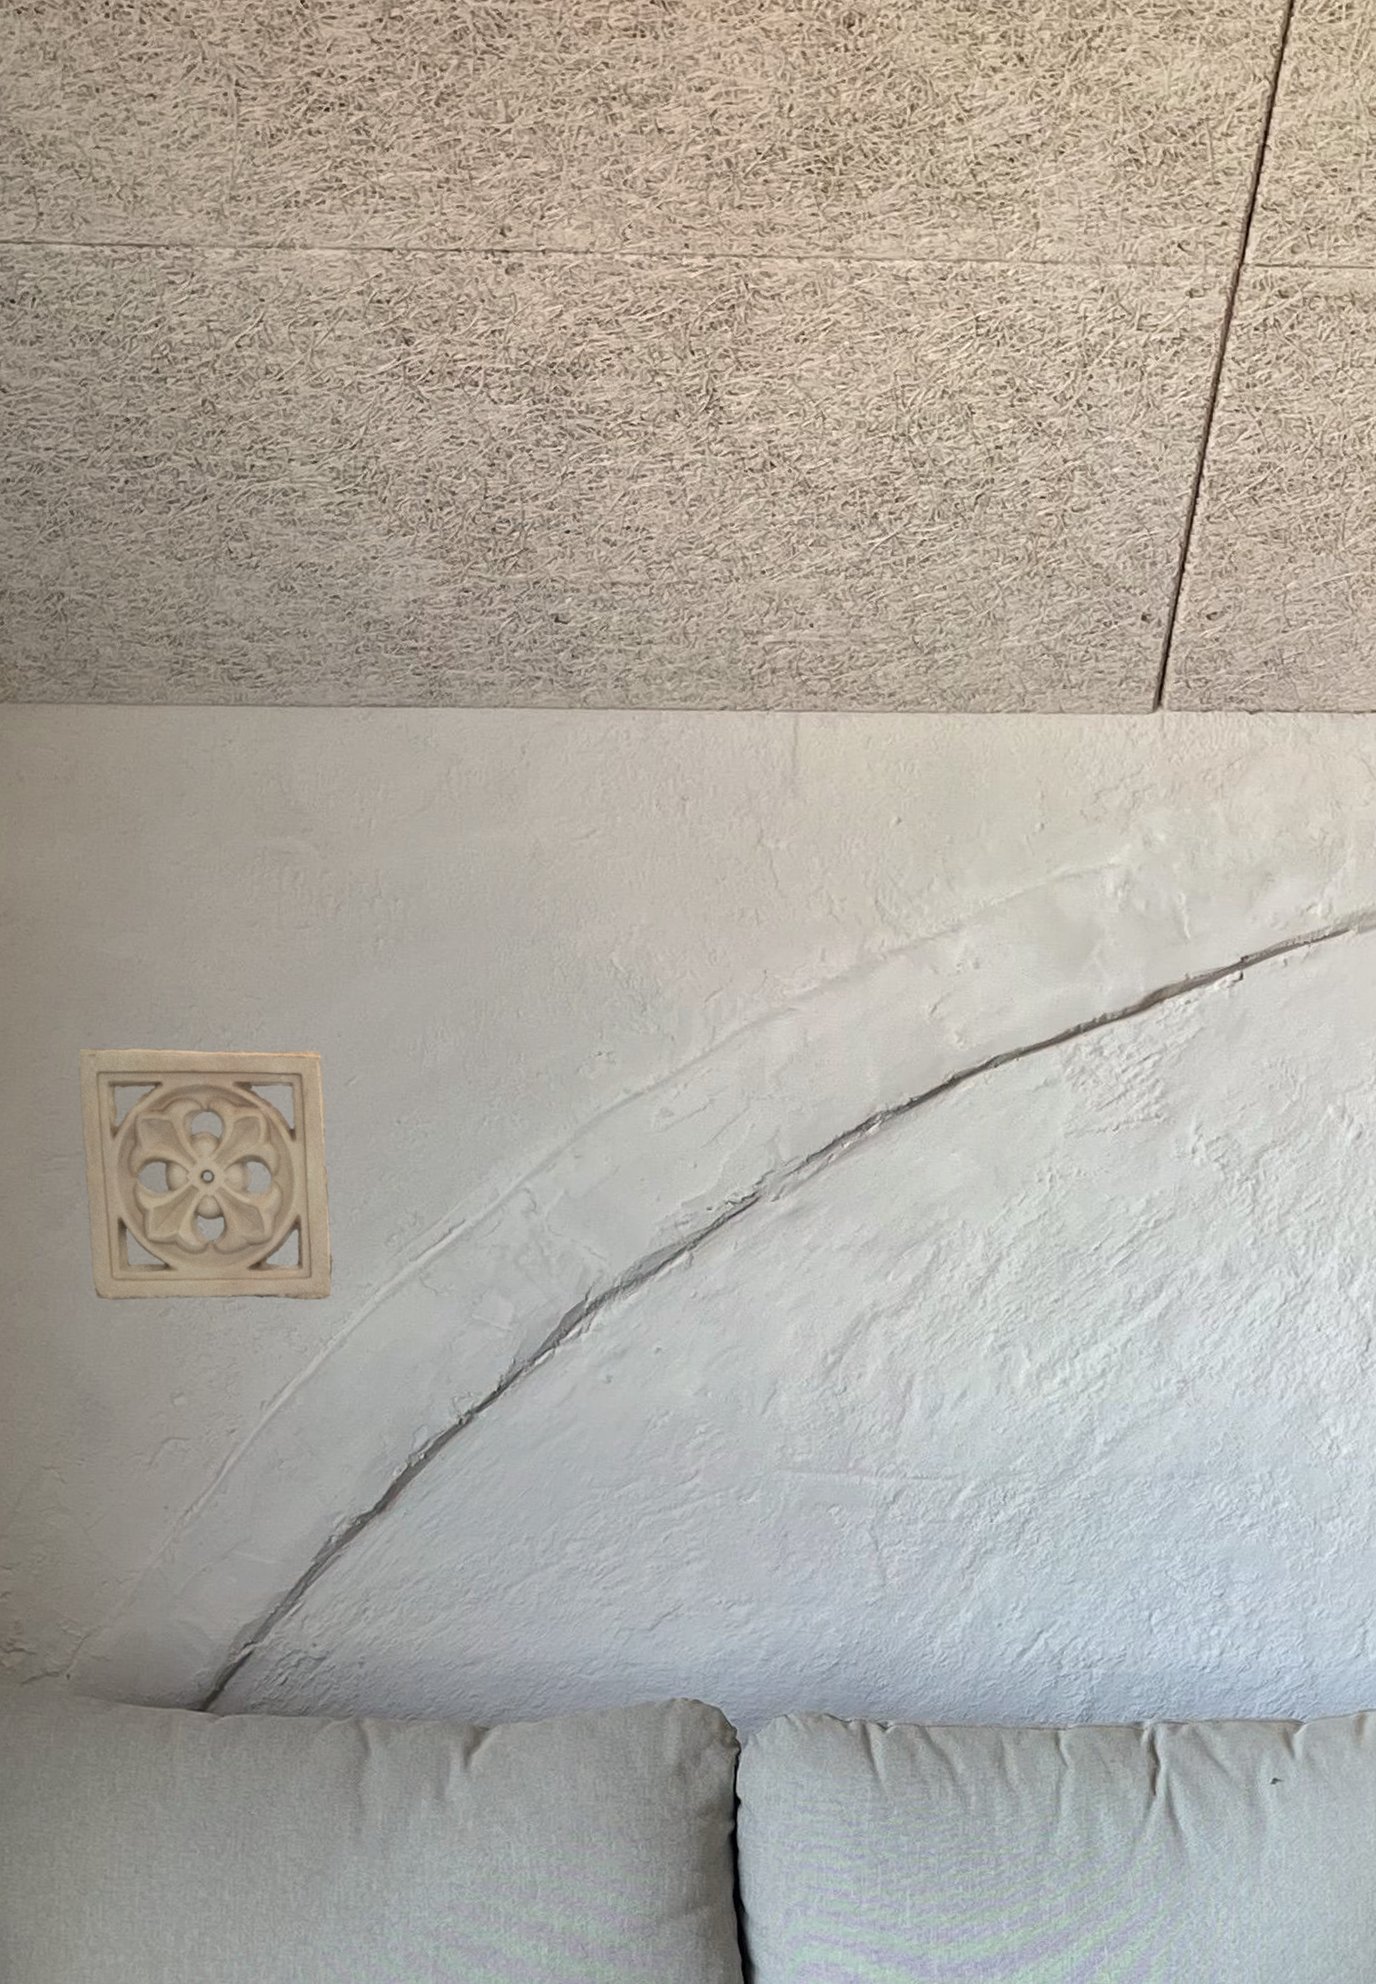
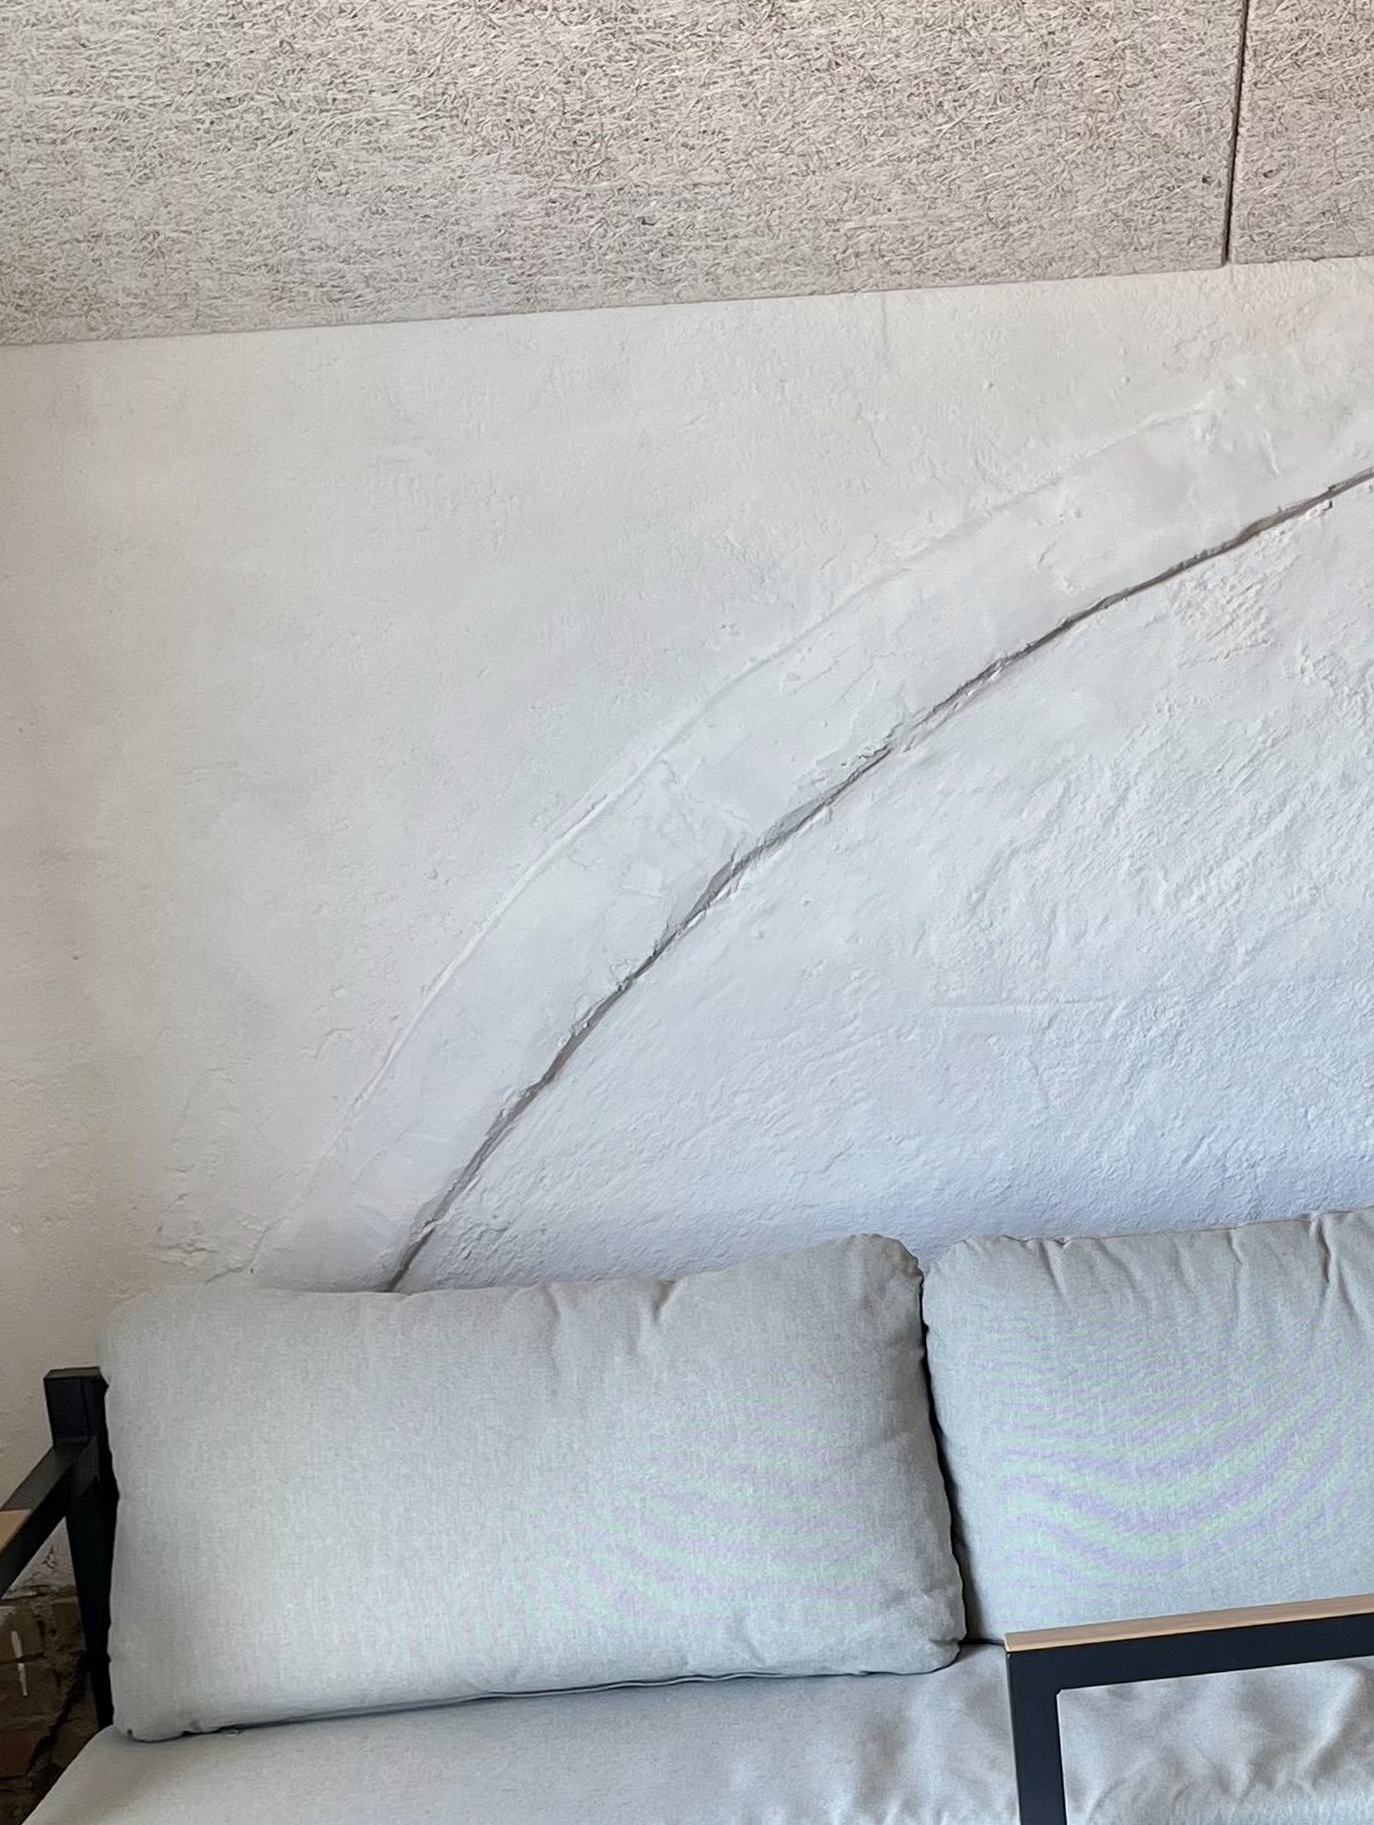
wall ornament: present [77,1047,333,1303] -> none [210,647,481,902]

